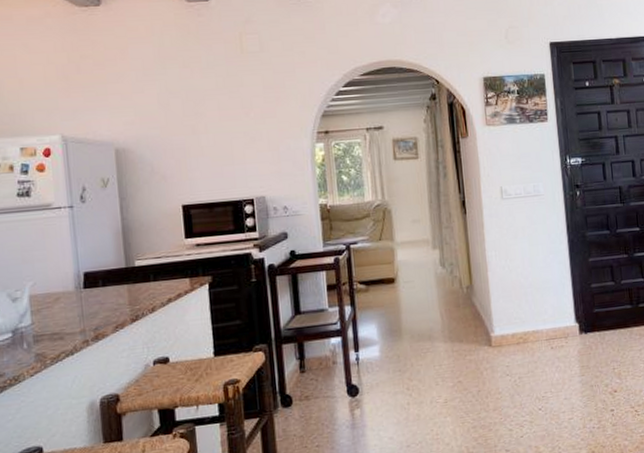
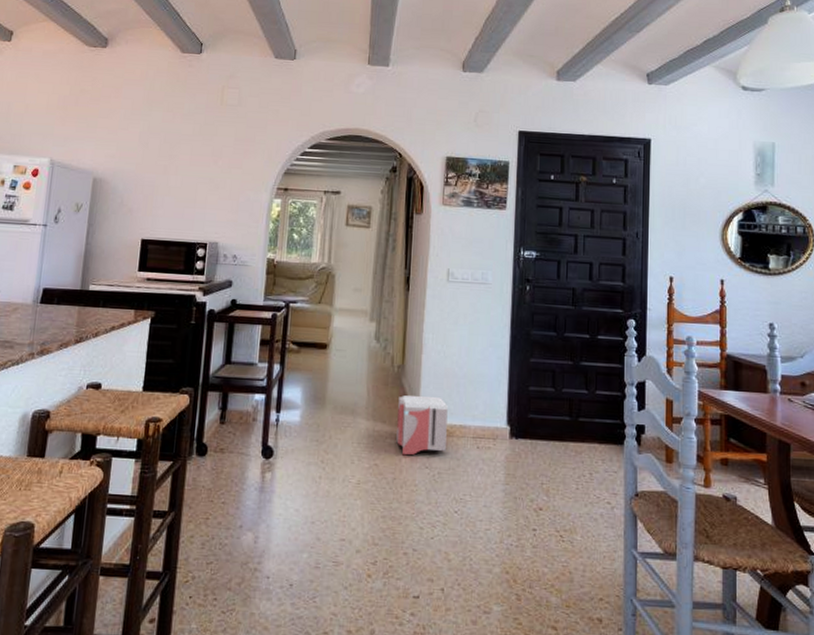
architectural model: none [472,308,524,369] -> present [396,395,448,456]

